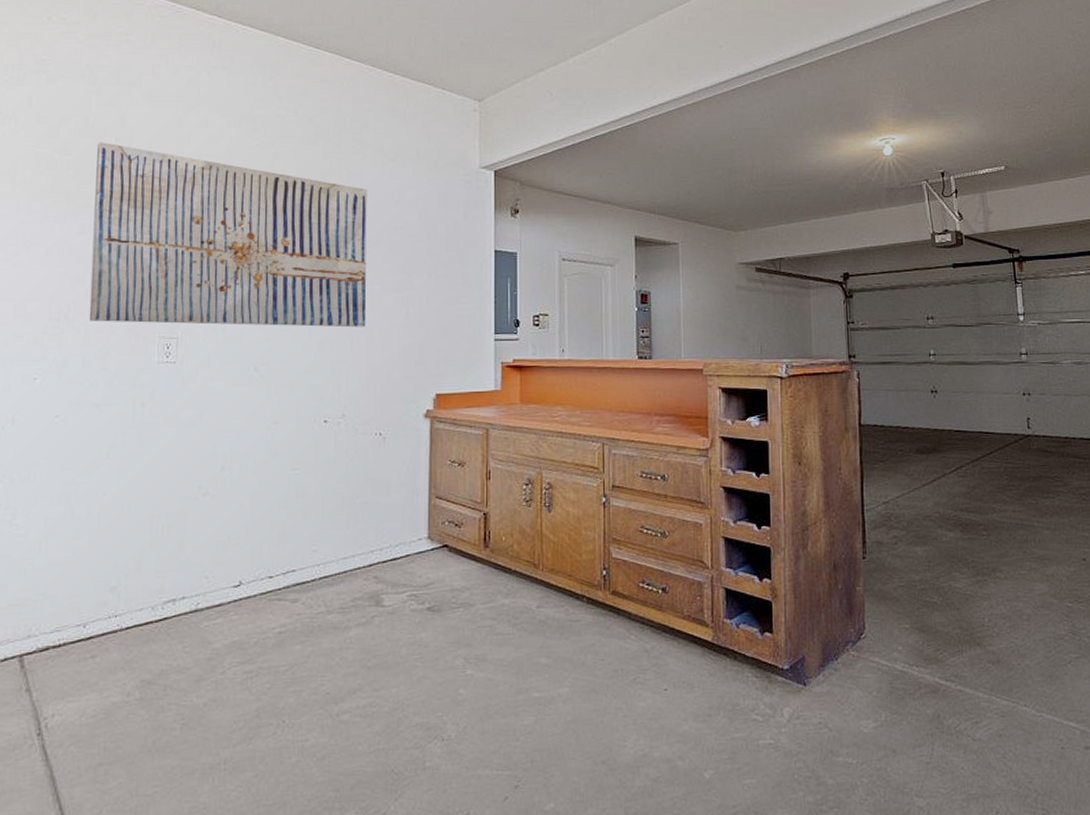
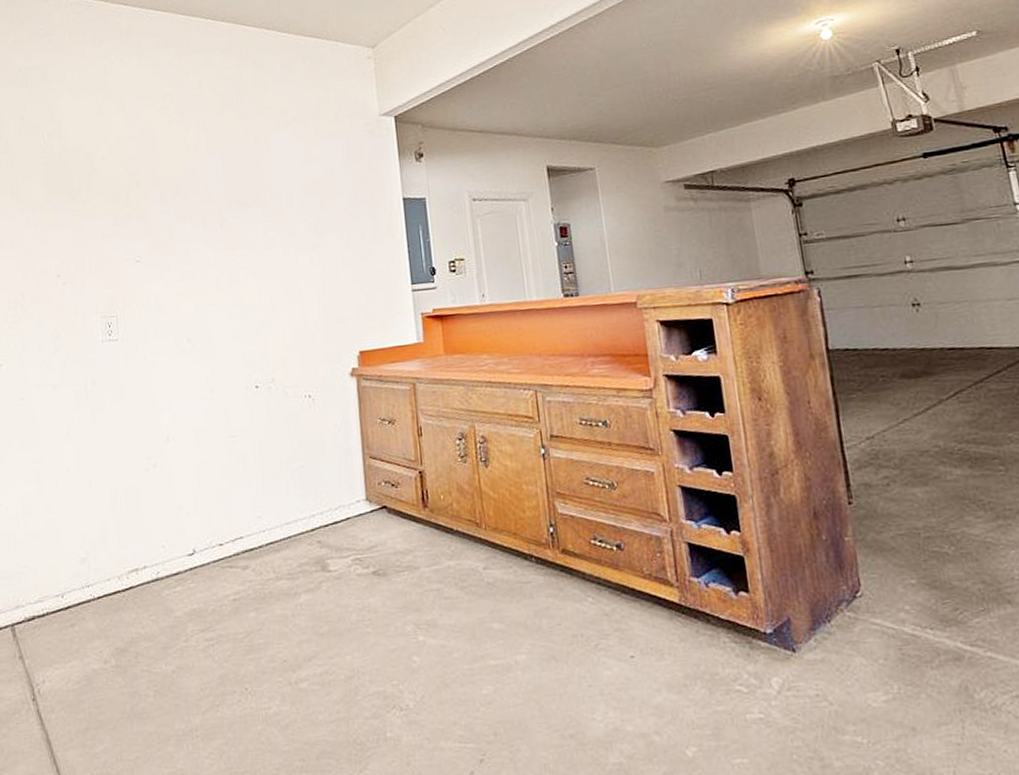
wall art: present [89,142,367,328] -> none [32,138,286,307]

